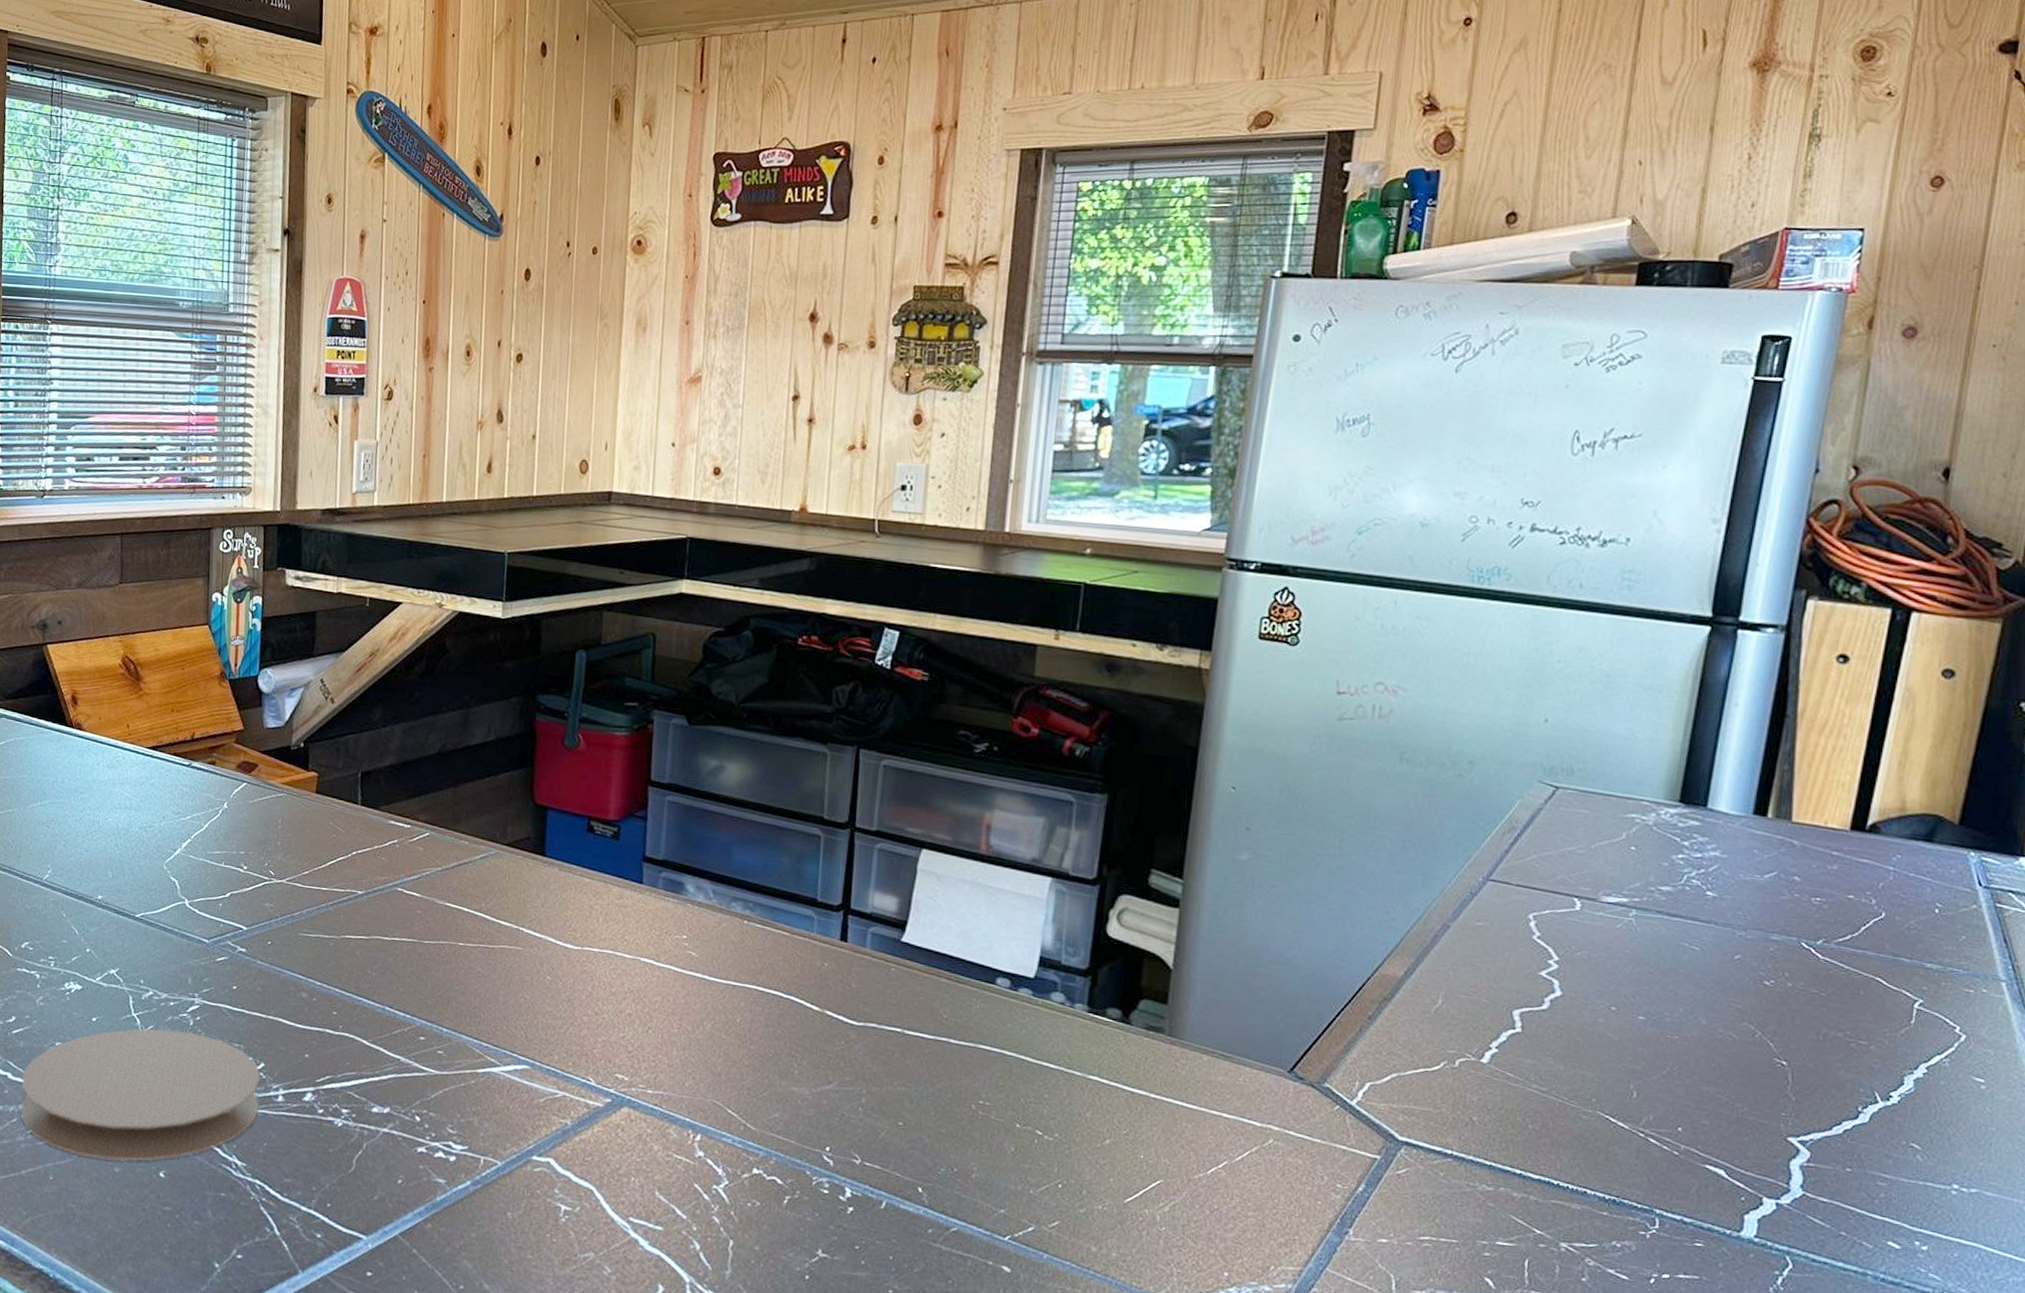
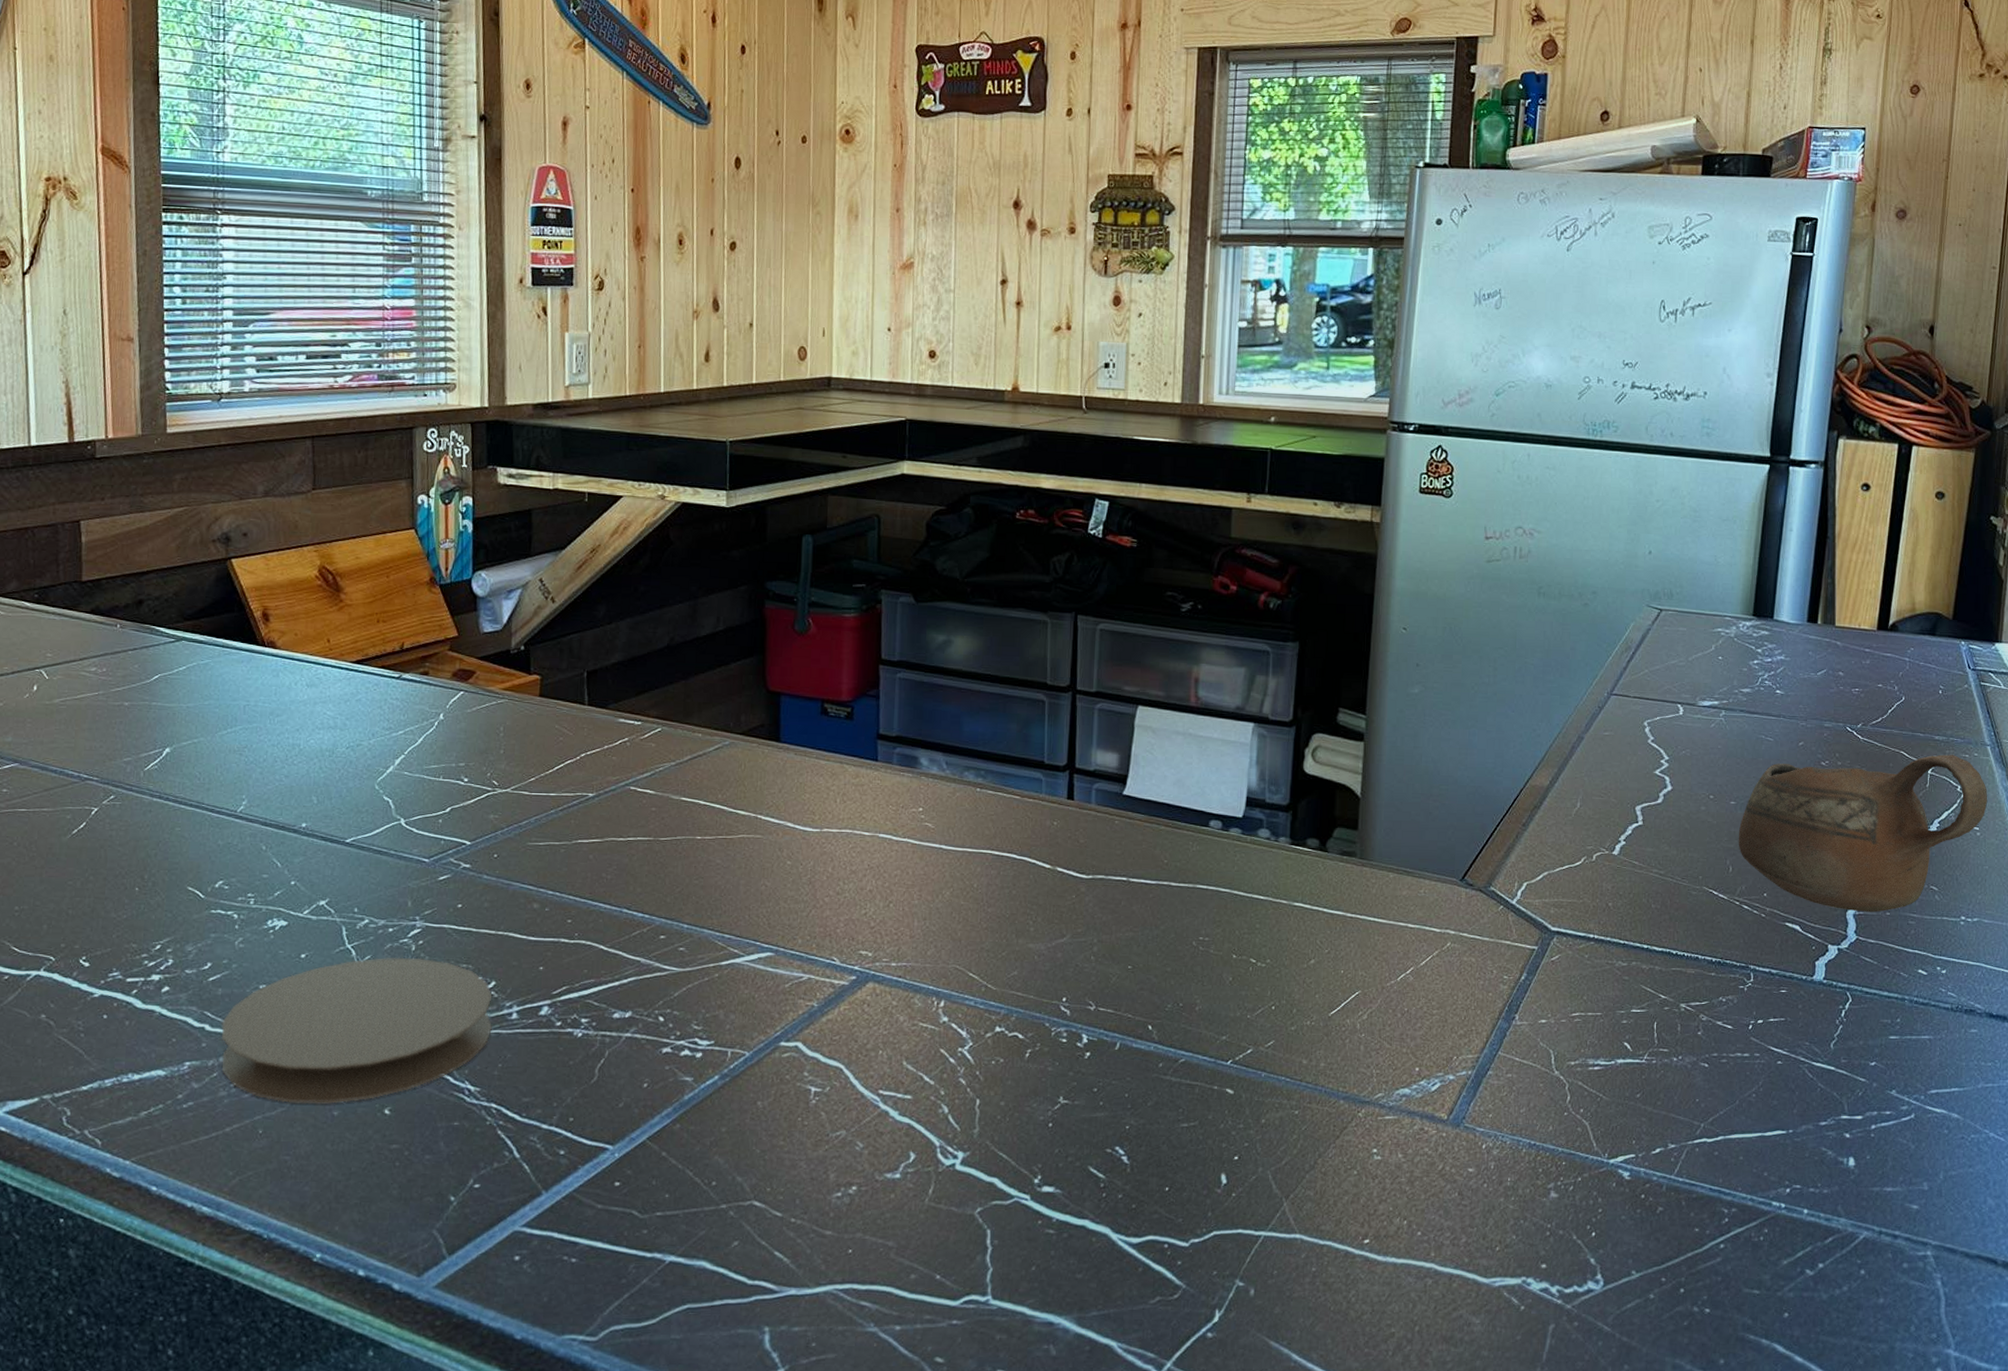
cup: none [1646,977,1999,1167] -> present [1738,754,1988,912]

